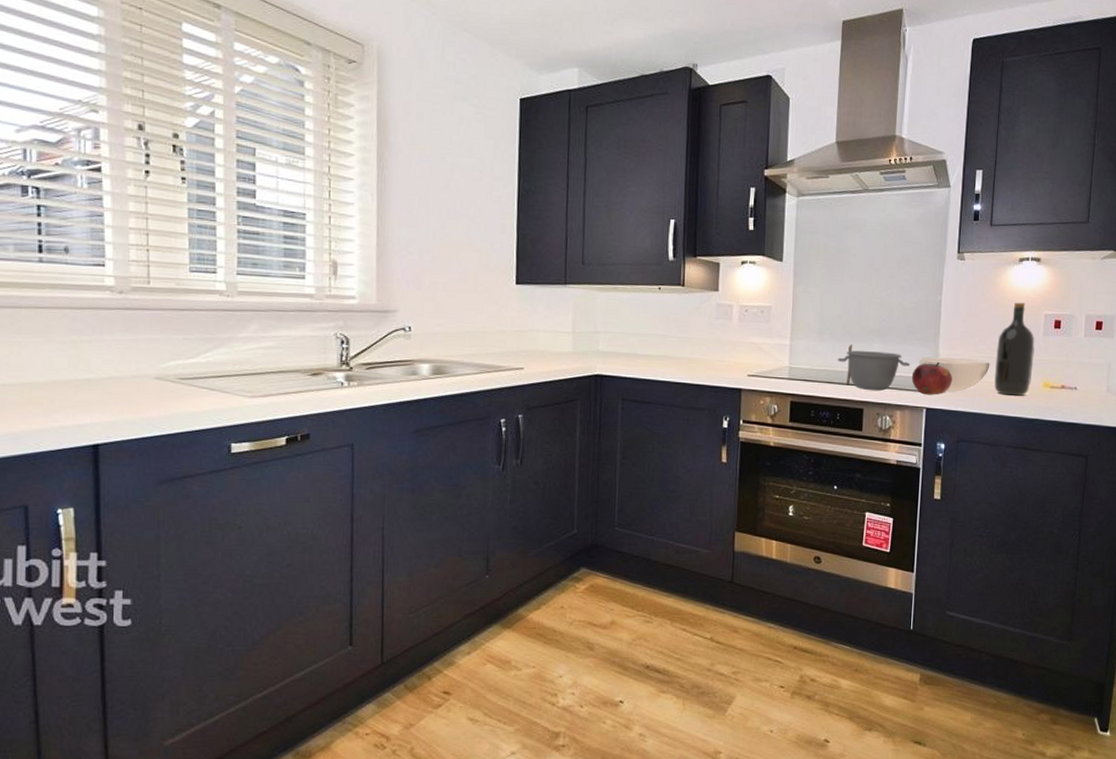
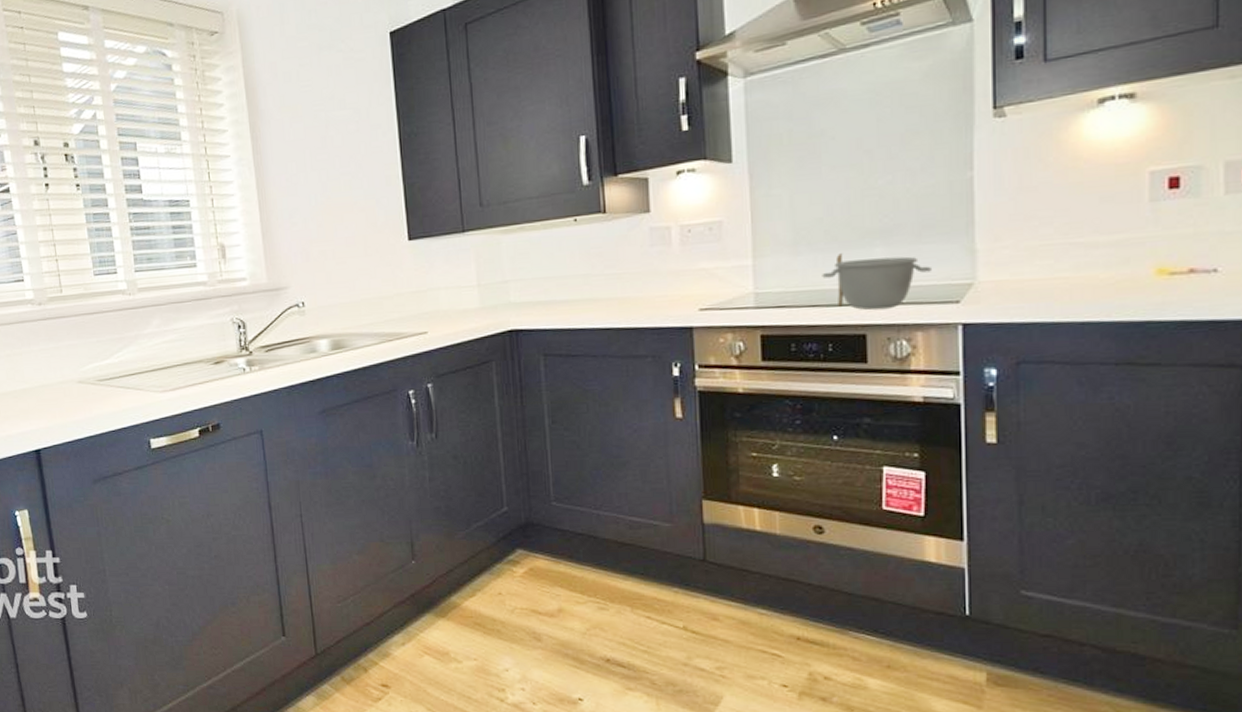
fruit: present [911,362,952,395] -> none [935,260,1000,307]
bowl: present [918,357,990,392] -> none [944,249,1061,298]
wine bottle: present [994,302,1035,396] -> none [1071,160,1136,293]

